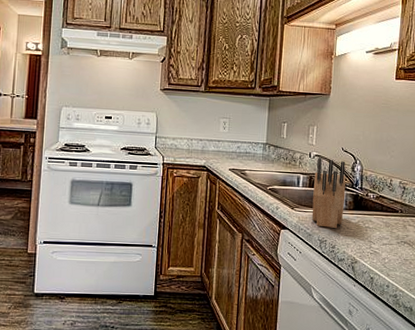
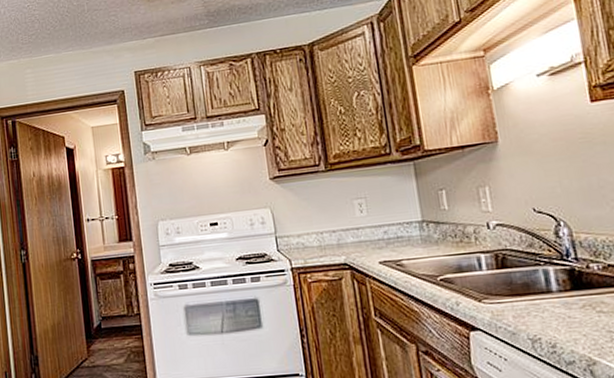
knife block: present [311,157,346,228] -> none [500,225,560,321]

